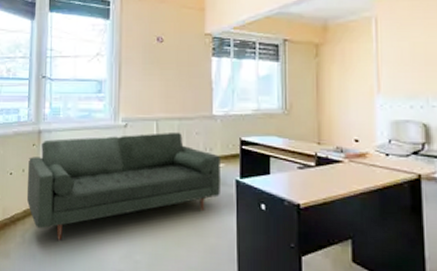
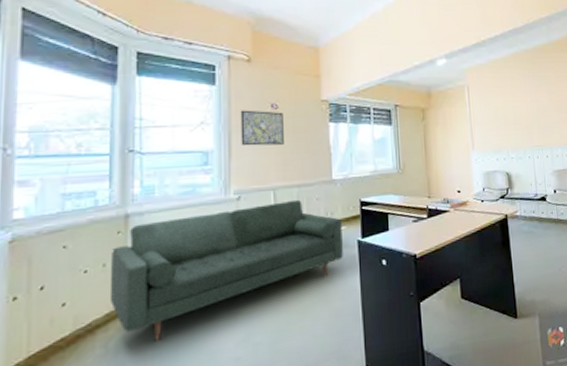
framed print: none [129,43,168,77] -> present [240,110,284,146]

